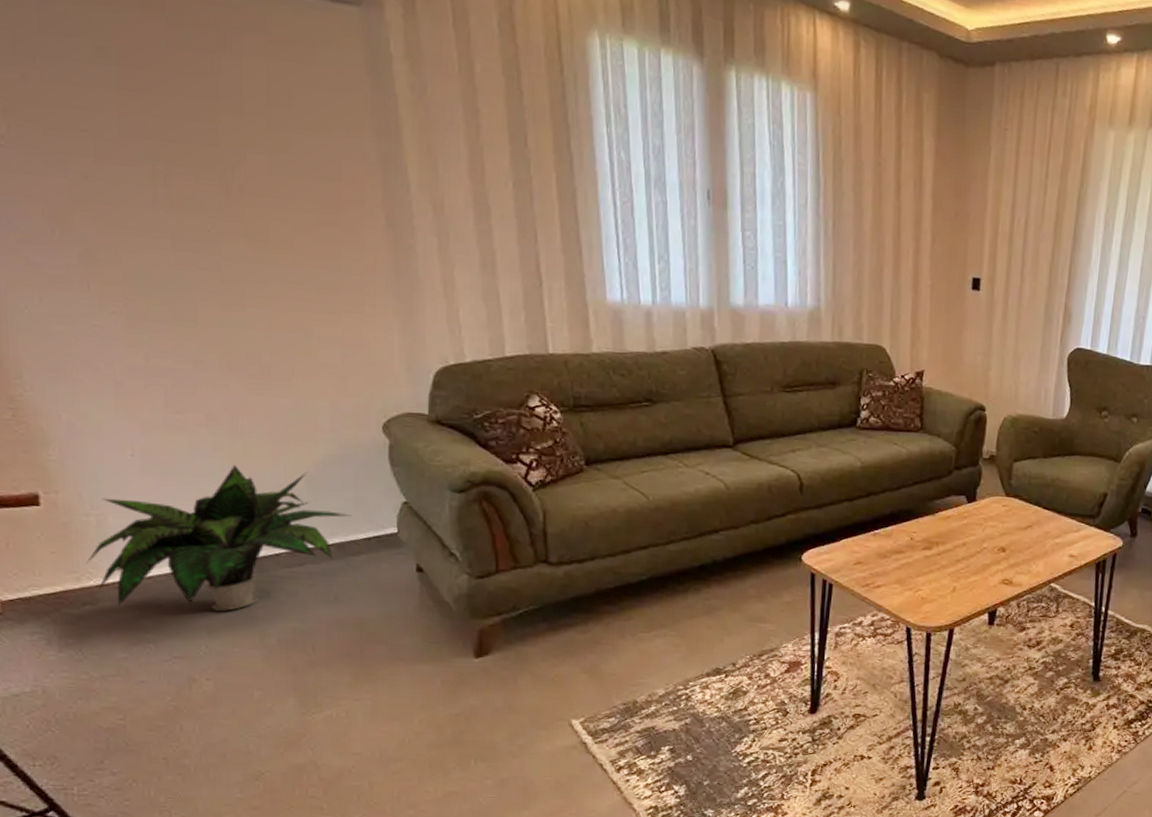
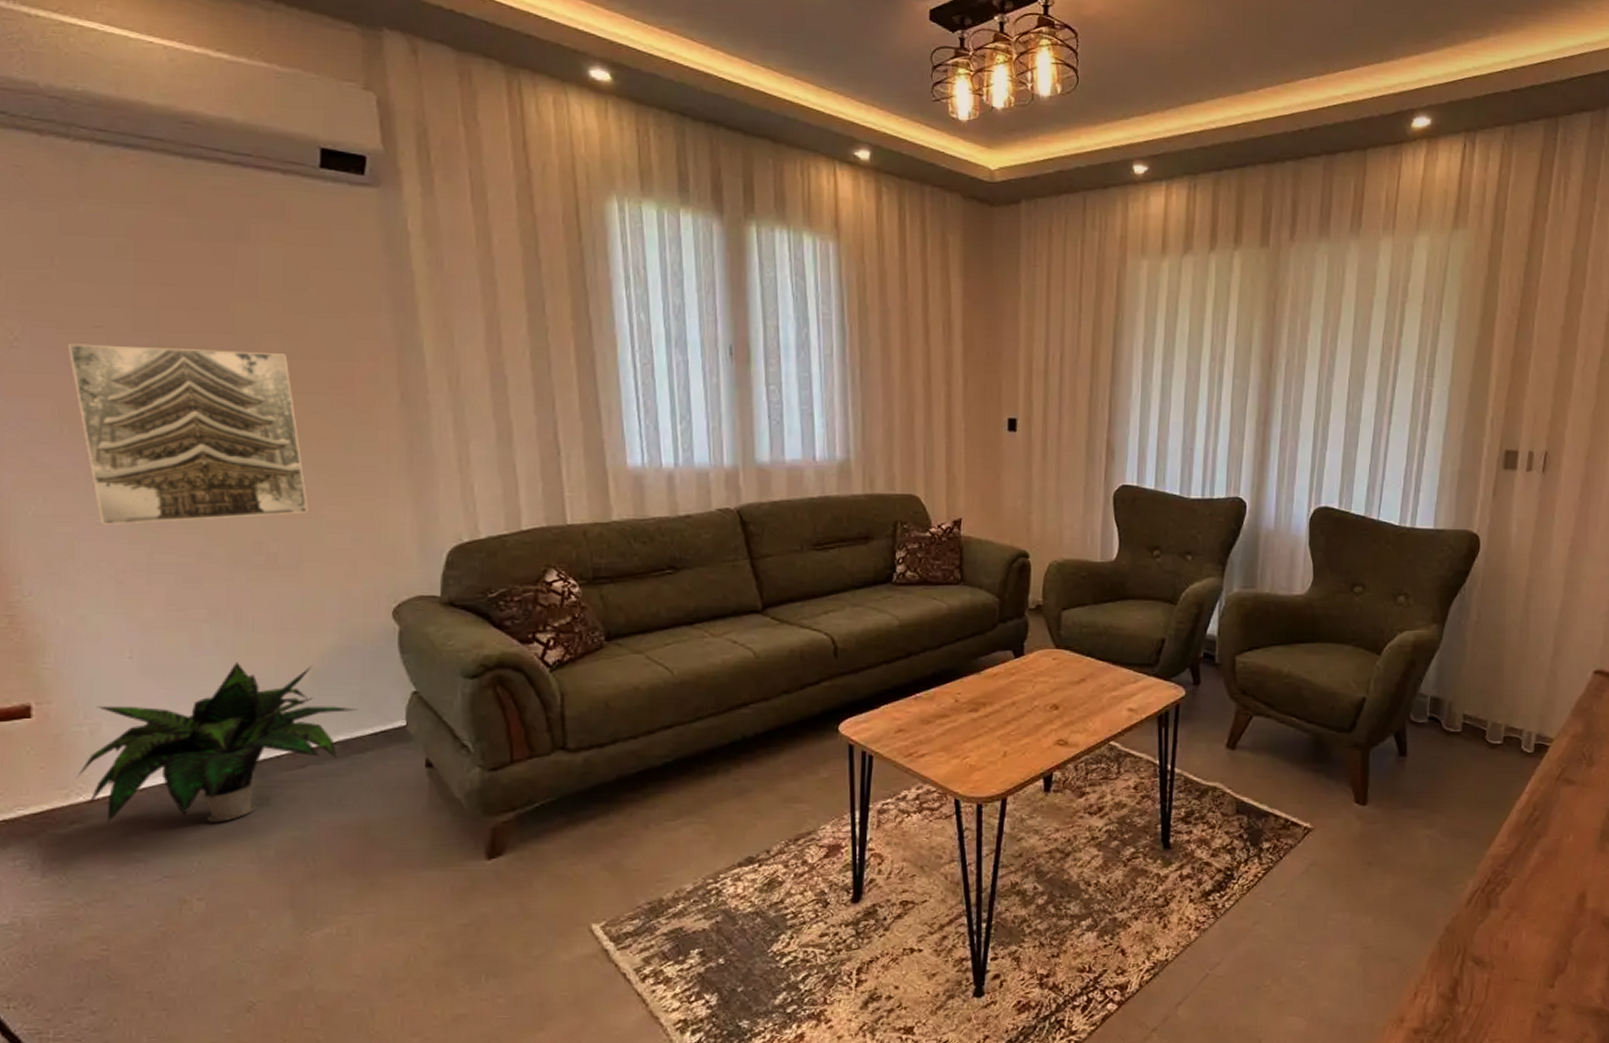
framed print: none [54,145,300,328] -> present [67,343,309,526]

